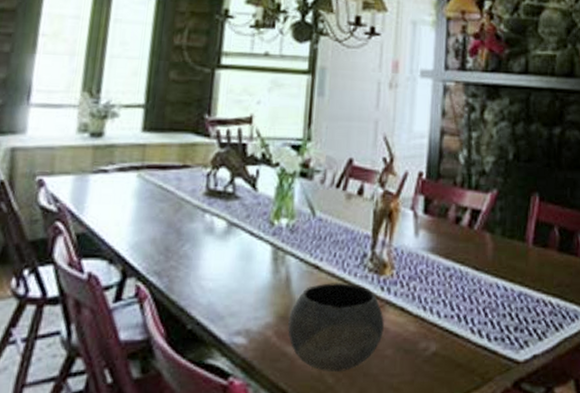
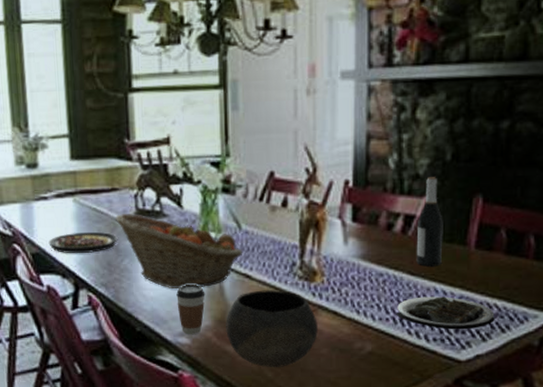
plate: none [99,211,182,236] -> present [48,231,118,254]
fruit basket: none [182,192,315,279] -> present [116,213,243,288]
coffee cup: none [237,275,270,334] -> present [176,285,205,335]
plate: none [460,293,550,328] -> present [396,296,495,330]
wine bottle: none [480,174,506,262] -> present [416,177,443,267]

